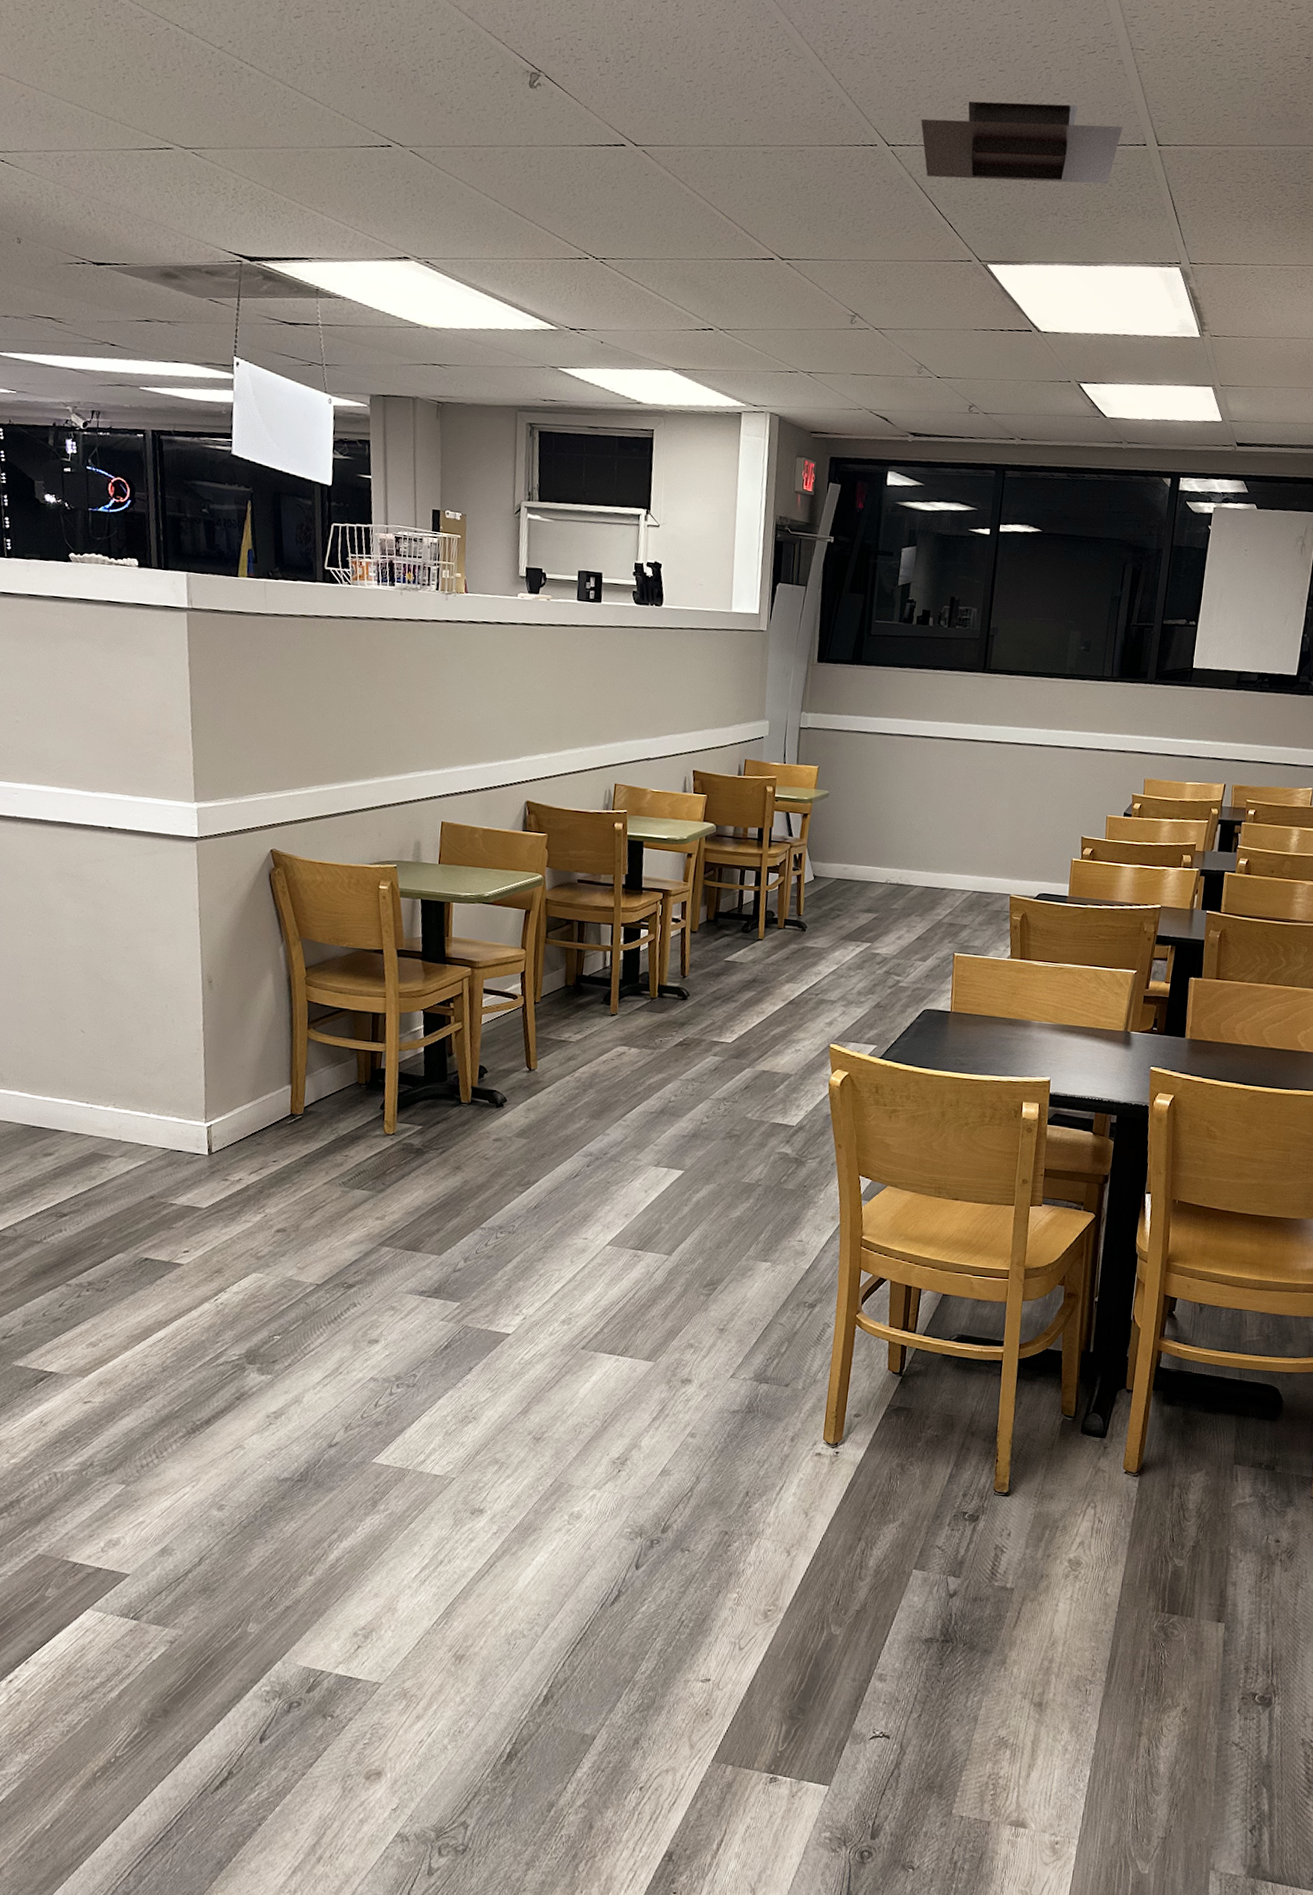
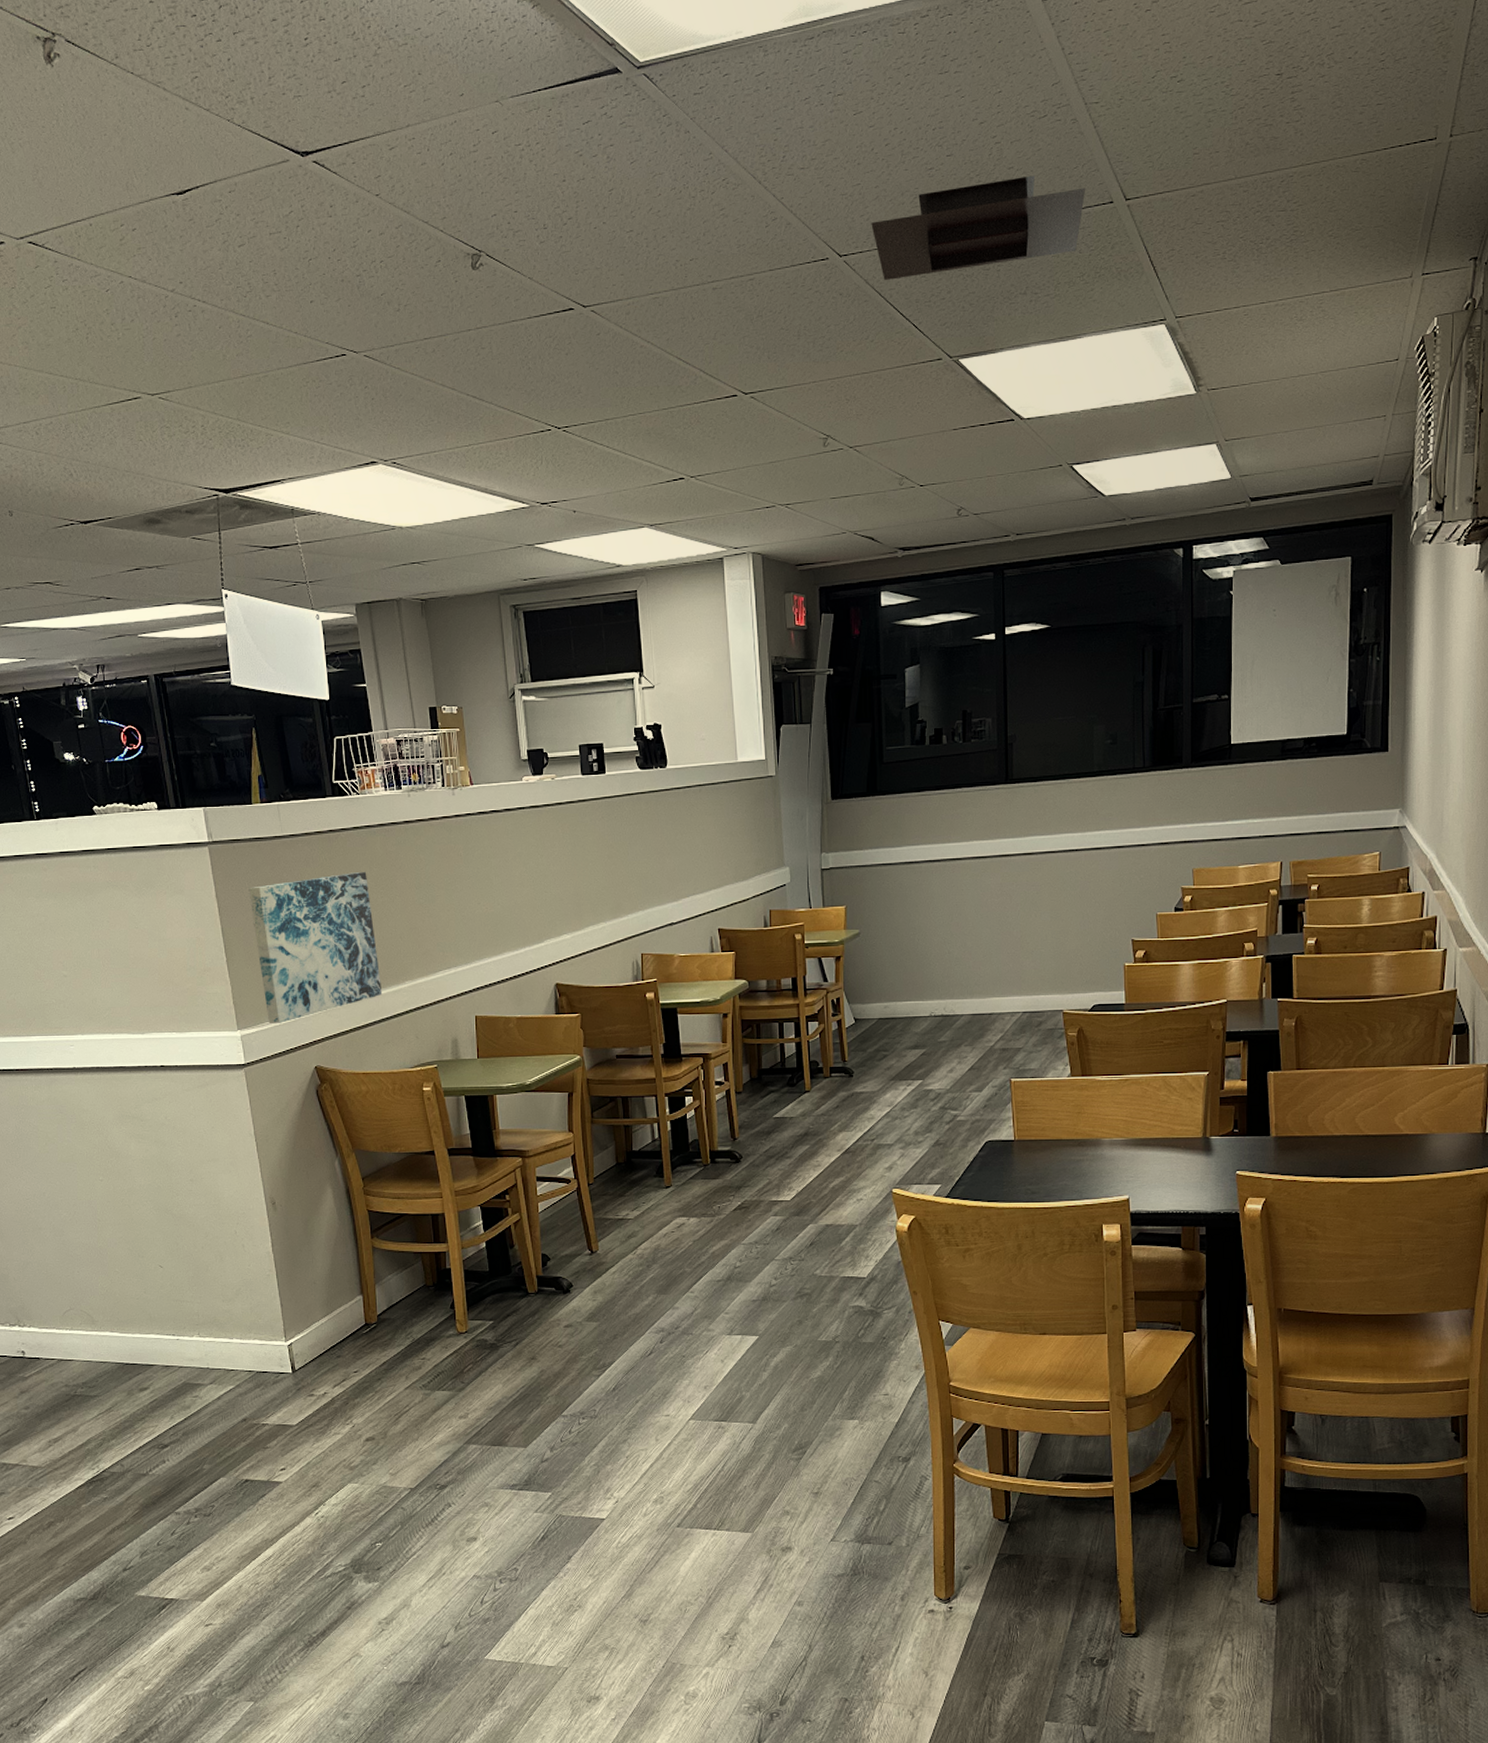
wall art: none [223,660,350,802] -> present [248,871,383,1023]

